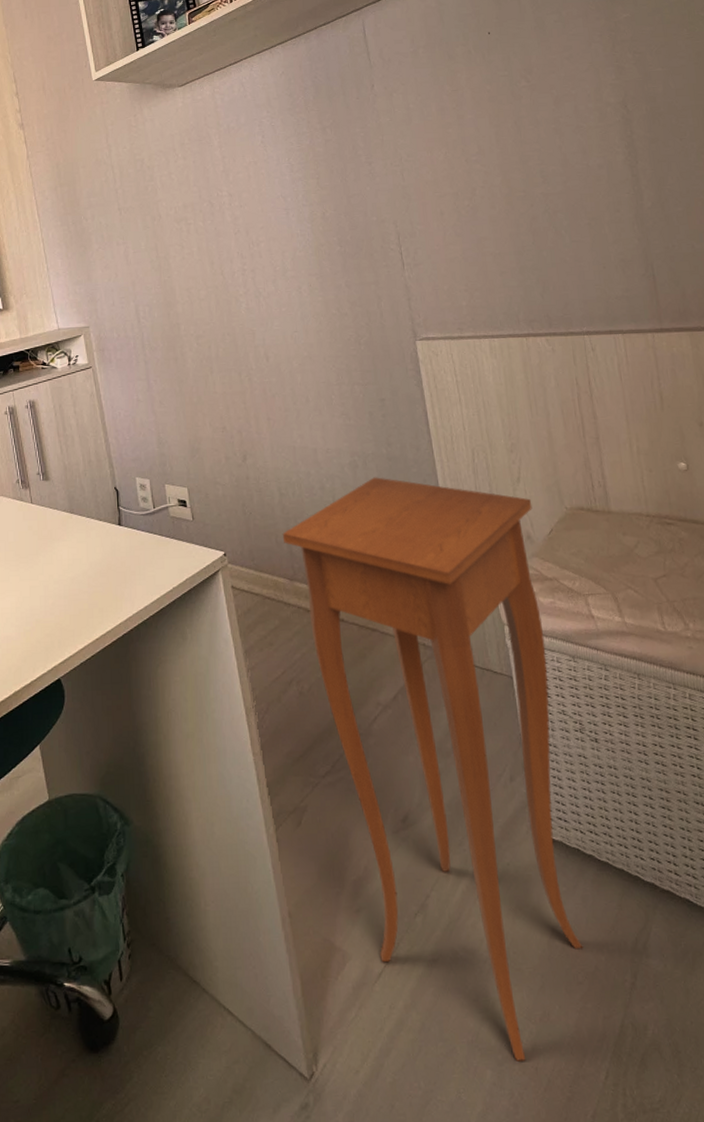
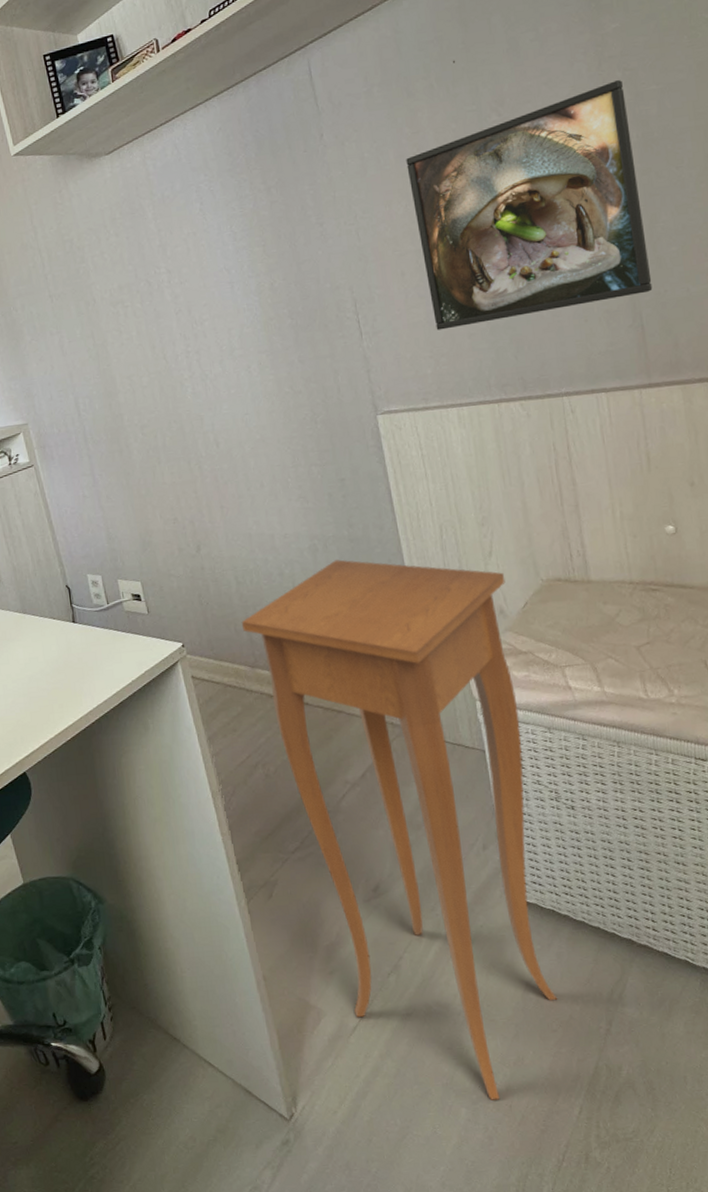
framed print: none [446,61,662,267] -> present [406,80,653,330]

